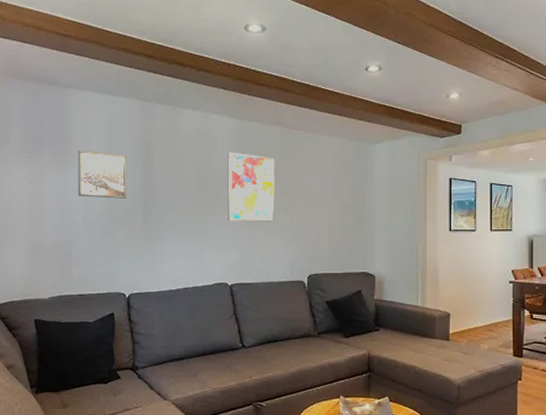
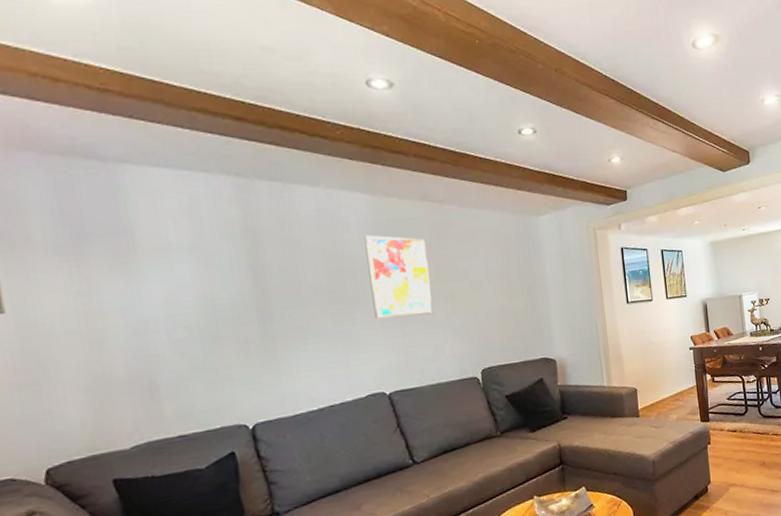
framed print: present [78,149,127,199] -> none [147,245,232,308]

